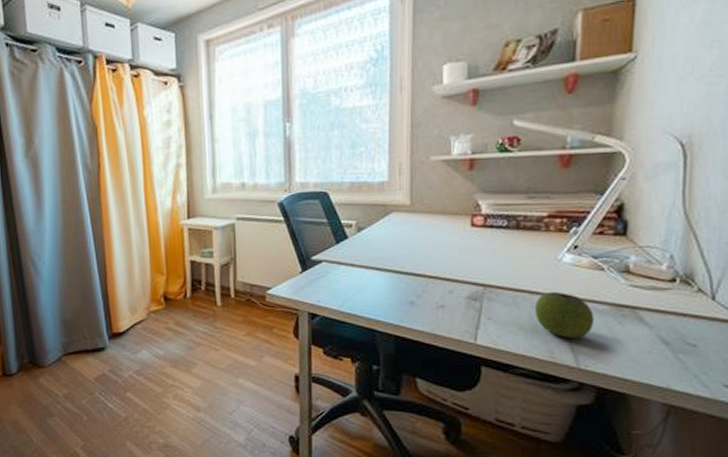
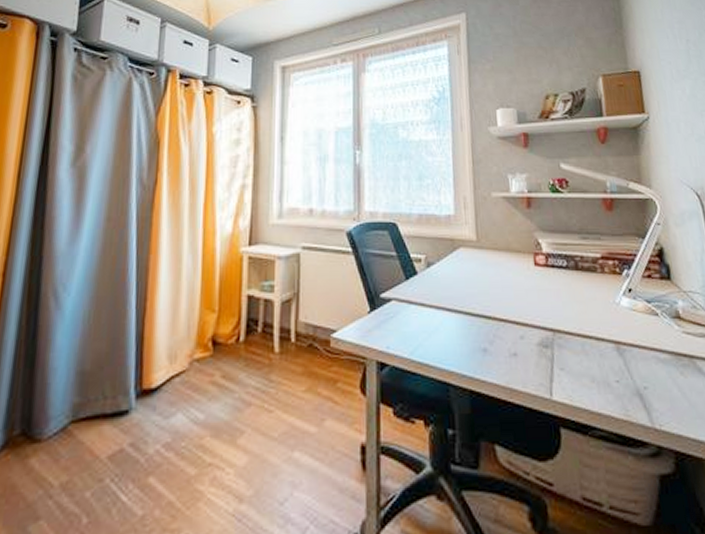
apple: present [534,291,595,338] -> none [602,338,660,392]

